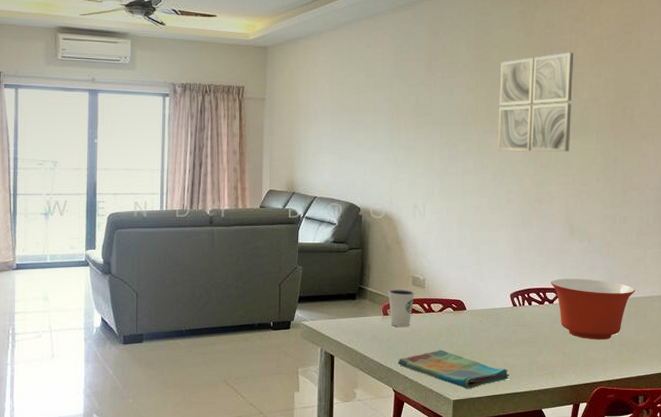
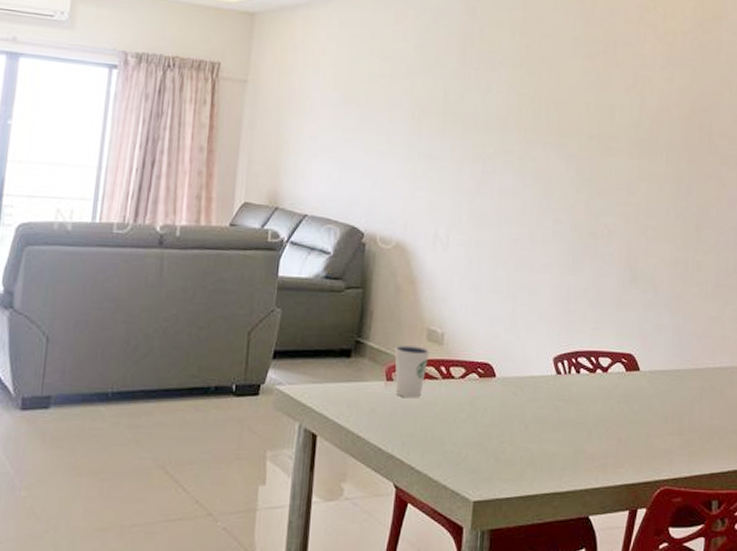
dish towel: present [397,350,510,389] -> none [401,430,549,486]
wall art: present [497,52,574,152] -> none [544,49,642,175]
mixing bowl: present [550,278,636,340] -> none [604,339,711,423]

